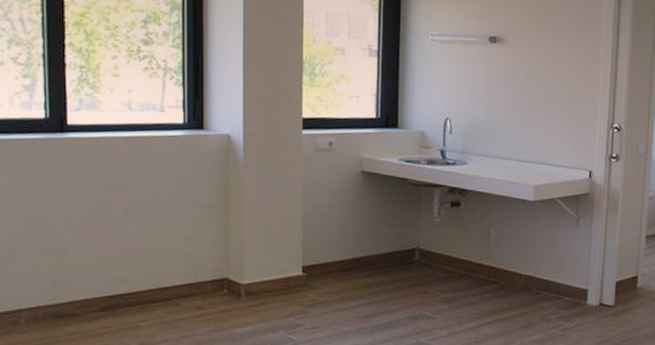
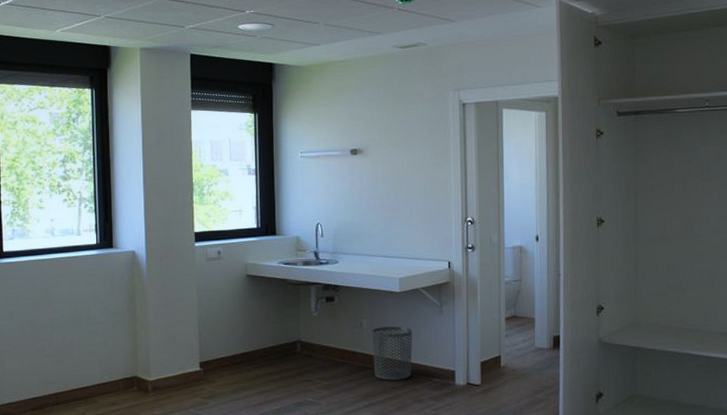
waste bin: none [499,238,544,297] -> present [371,326,412,380]

